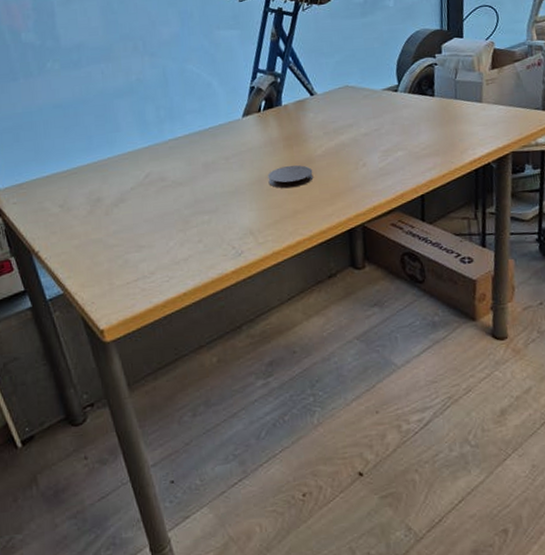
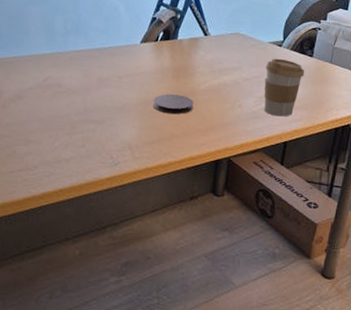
coffee cup: none [384,104,429,169] -> present [264,58,304,117]

